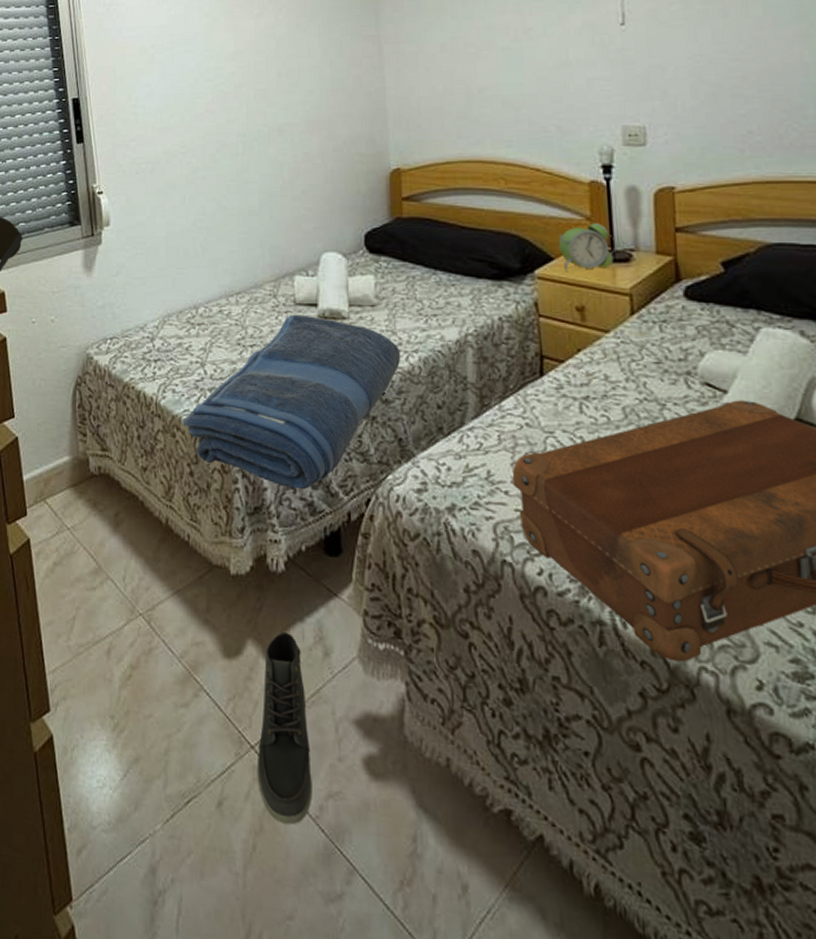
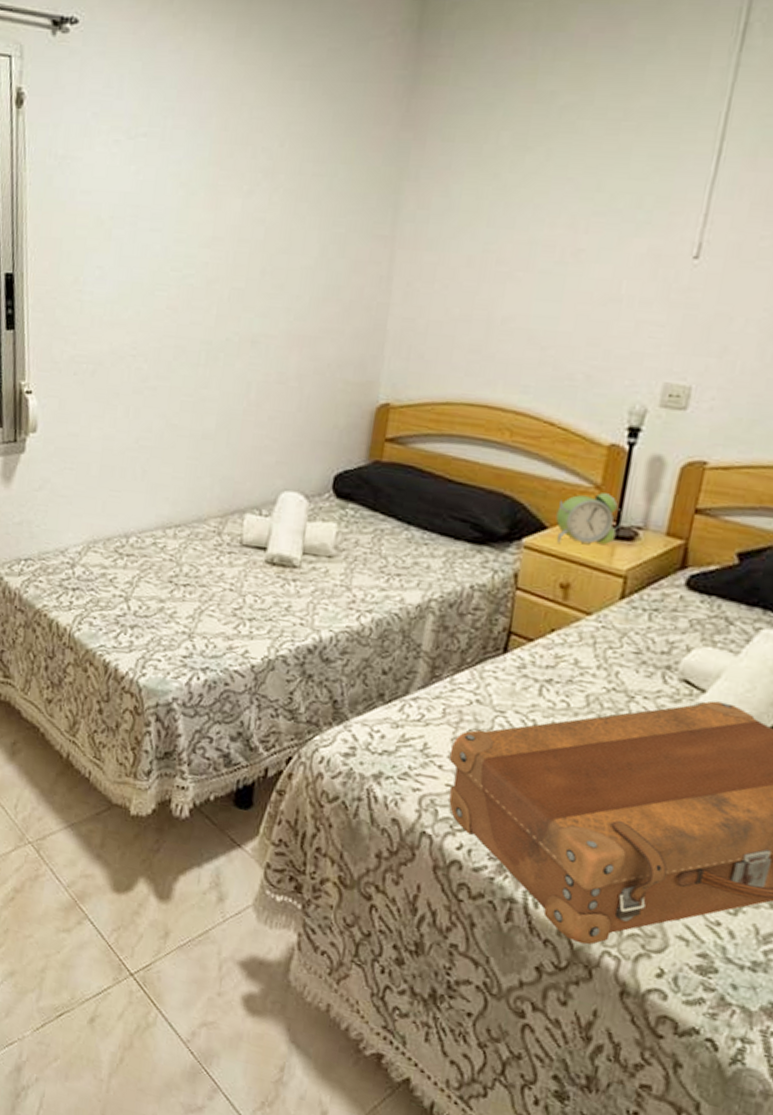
towel: present [183,314,401,490] -> none [97,555,352,740]
sneaker: present [257,631,313,825] -> none [132,874,195,1045]

